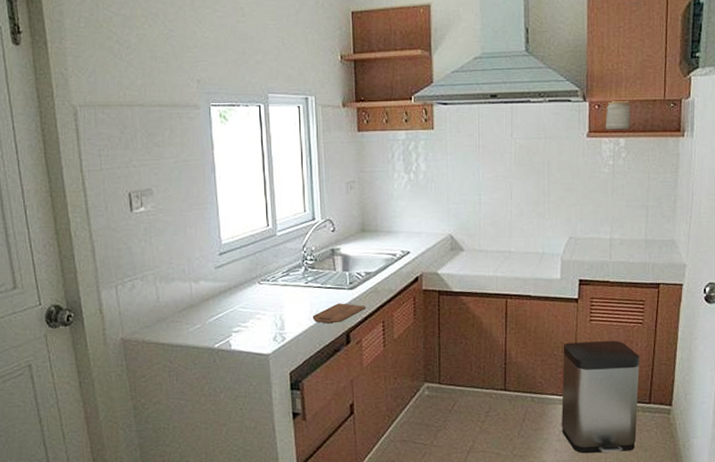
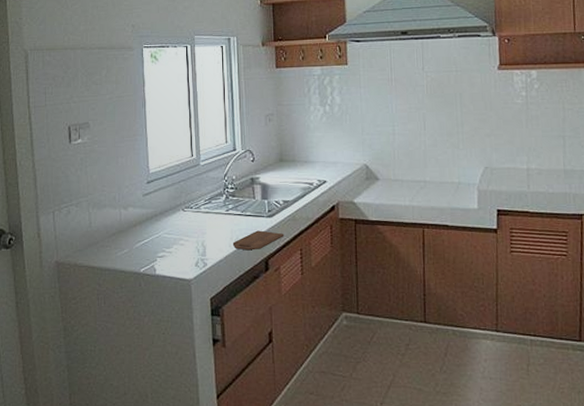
pedal bin: present [561,341,640,453] -> none [483,273,568,394]
jar: present [605,99,632,130] -> none [515,33,542,63]

